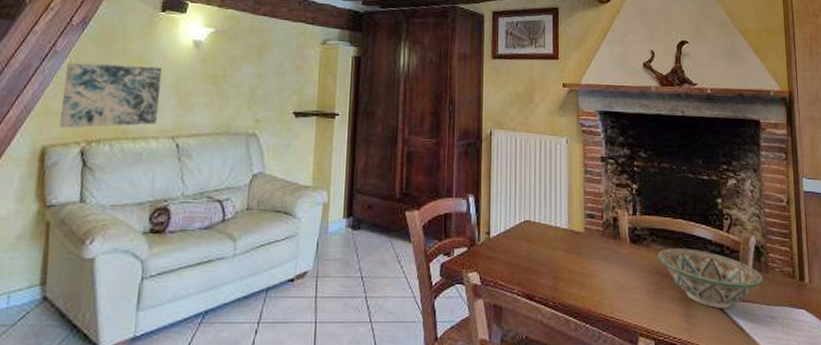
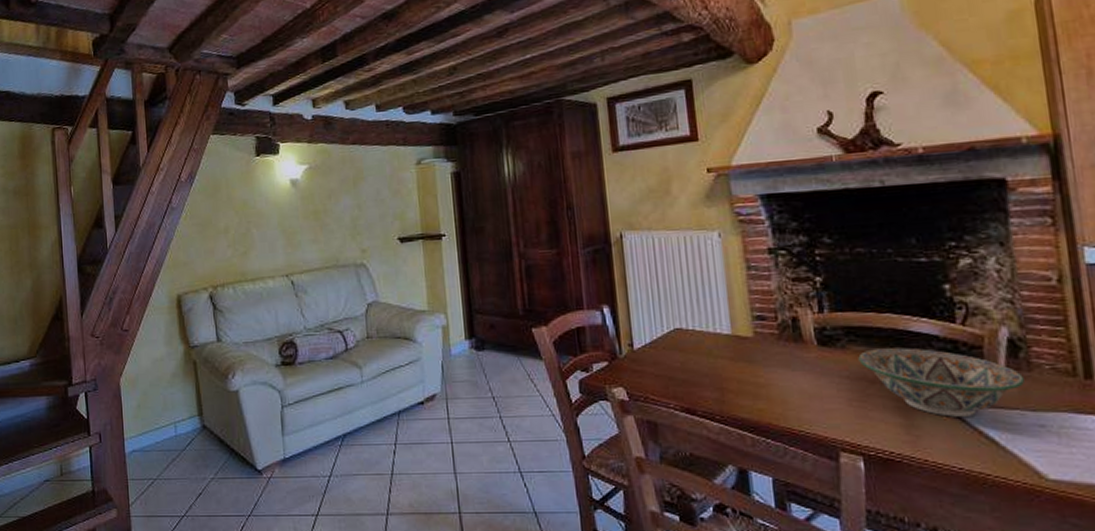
wall art: present [59,62,163,129] -> none [184,210,271,277]

